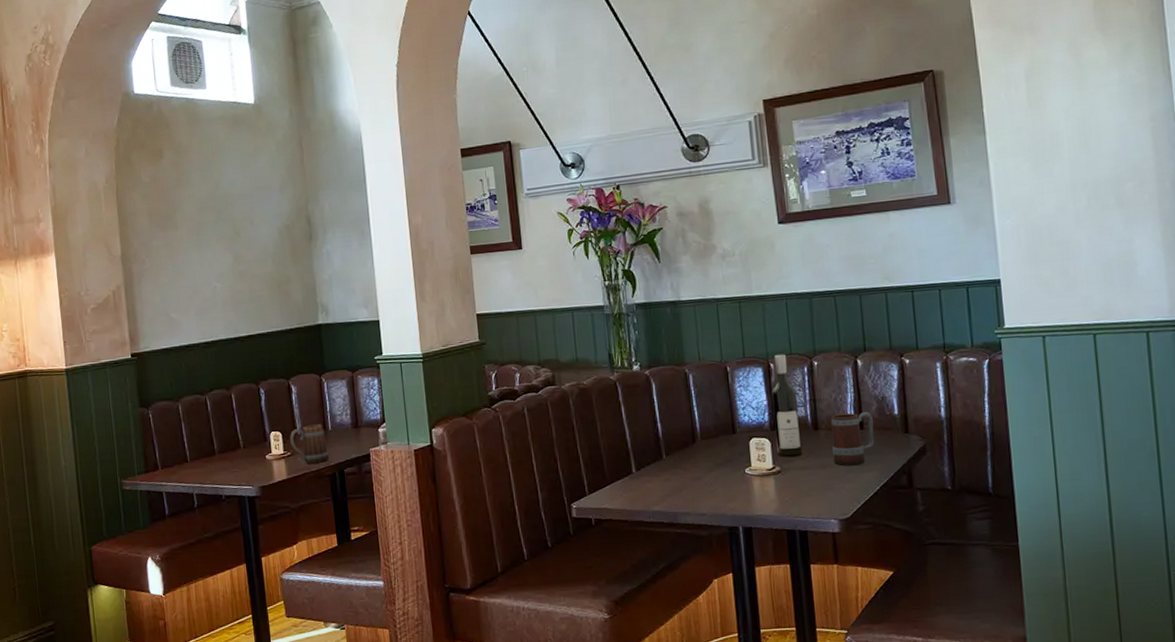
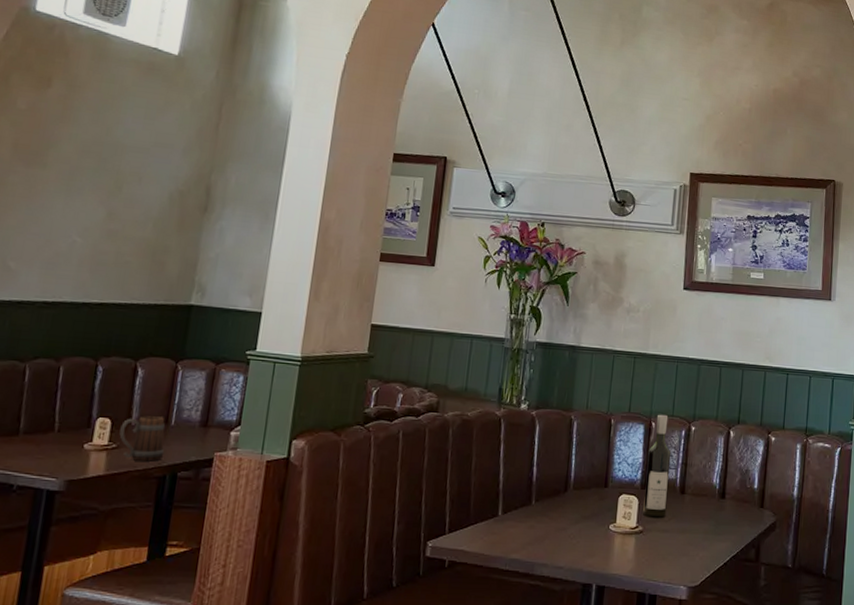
beer mug: present [831,412,875,466] -> none [693,481,735,534]

